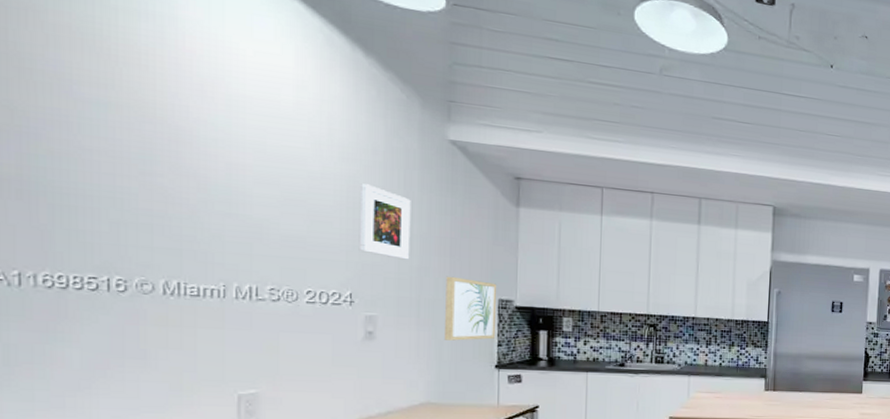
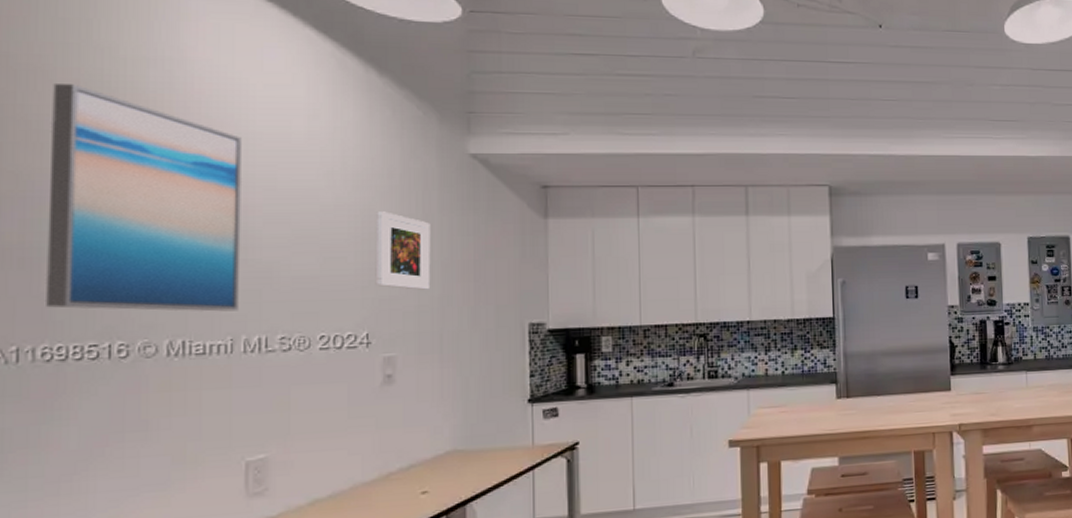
wall art: none [44,25,232,260] -> present [44,84,241,312]
wall art: present [445,276,497,341] -> none [471,303,527,376]

